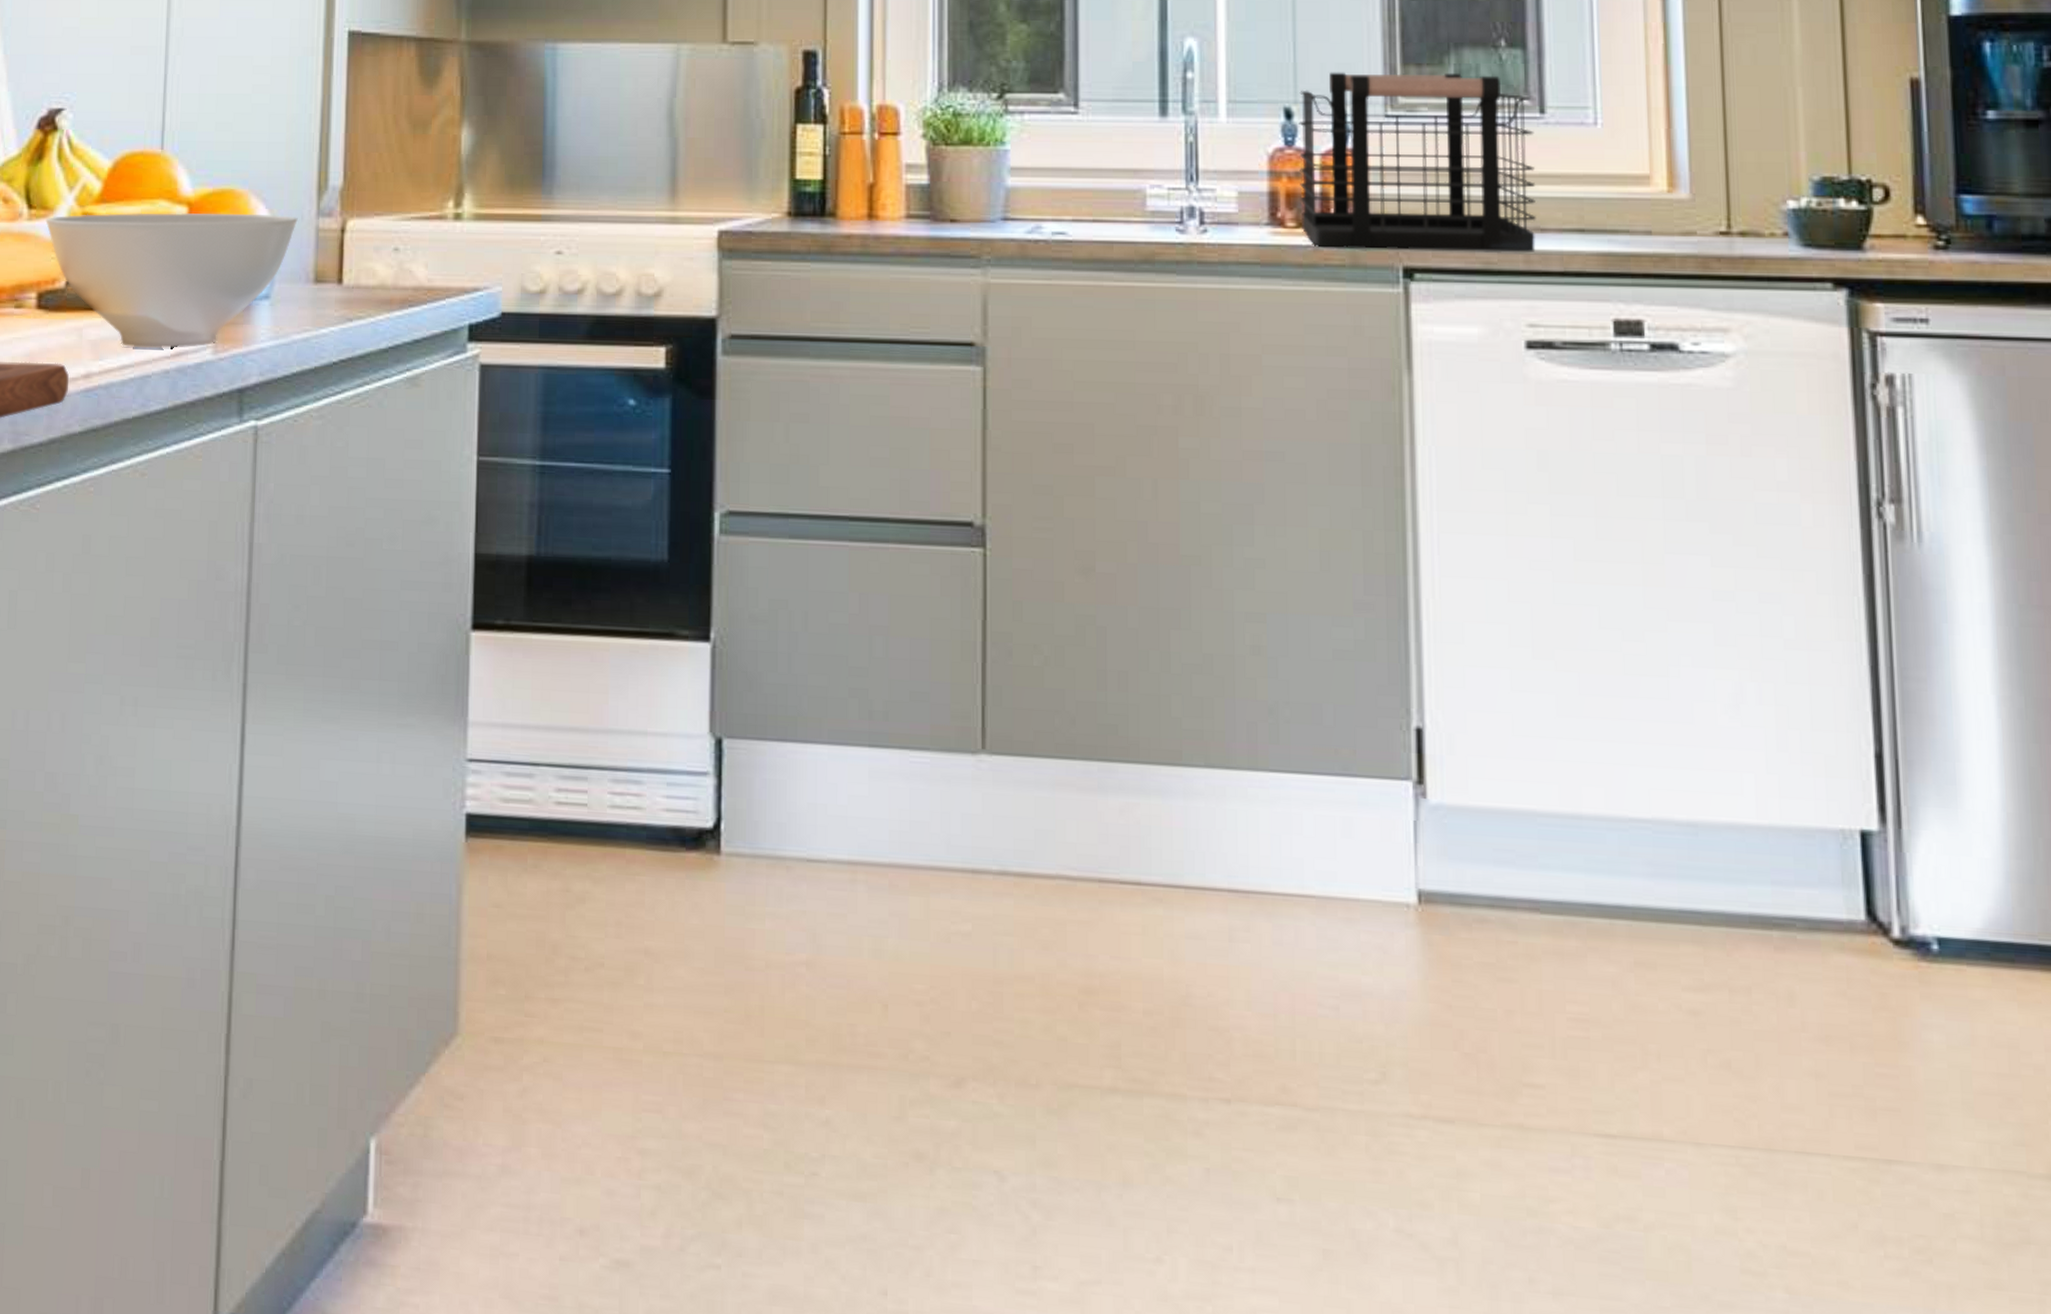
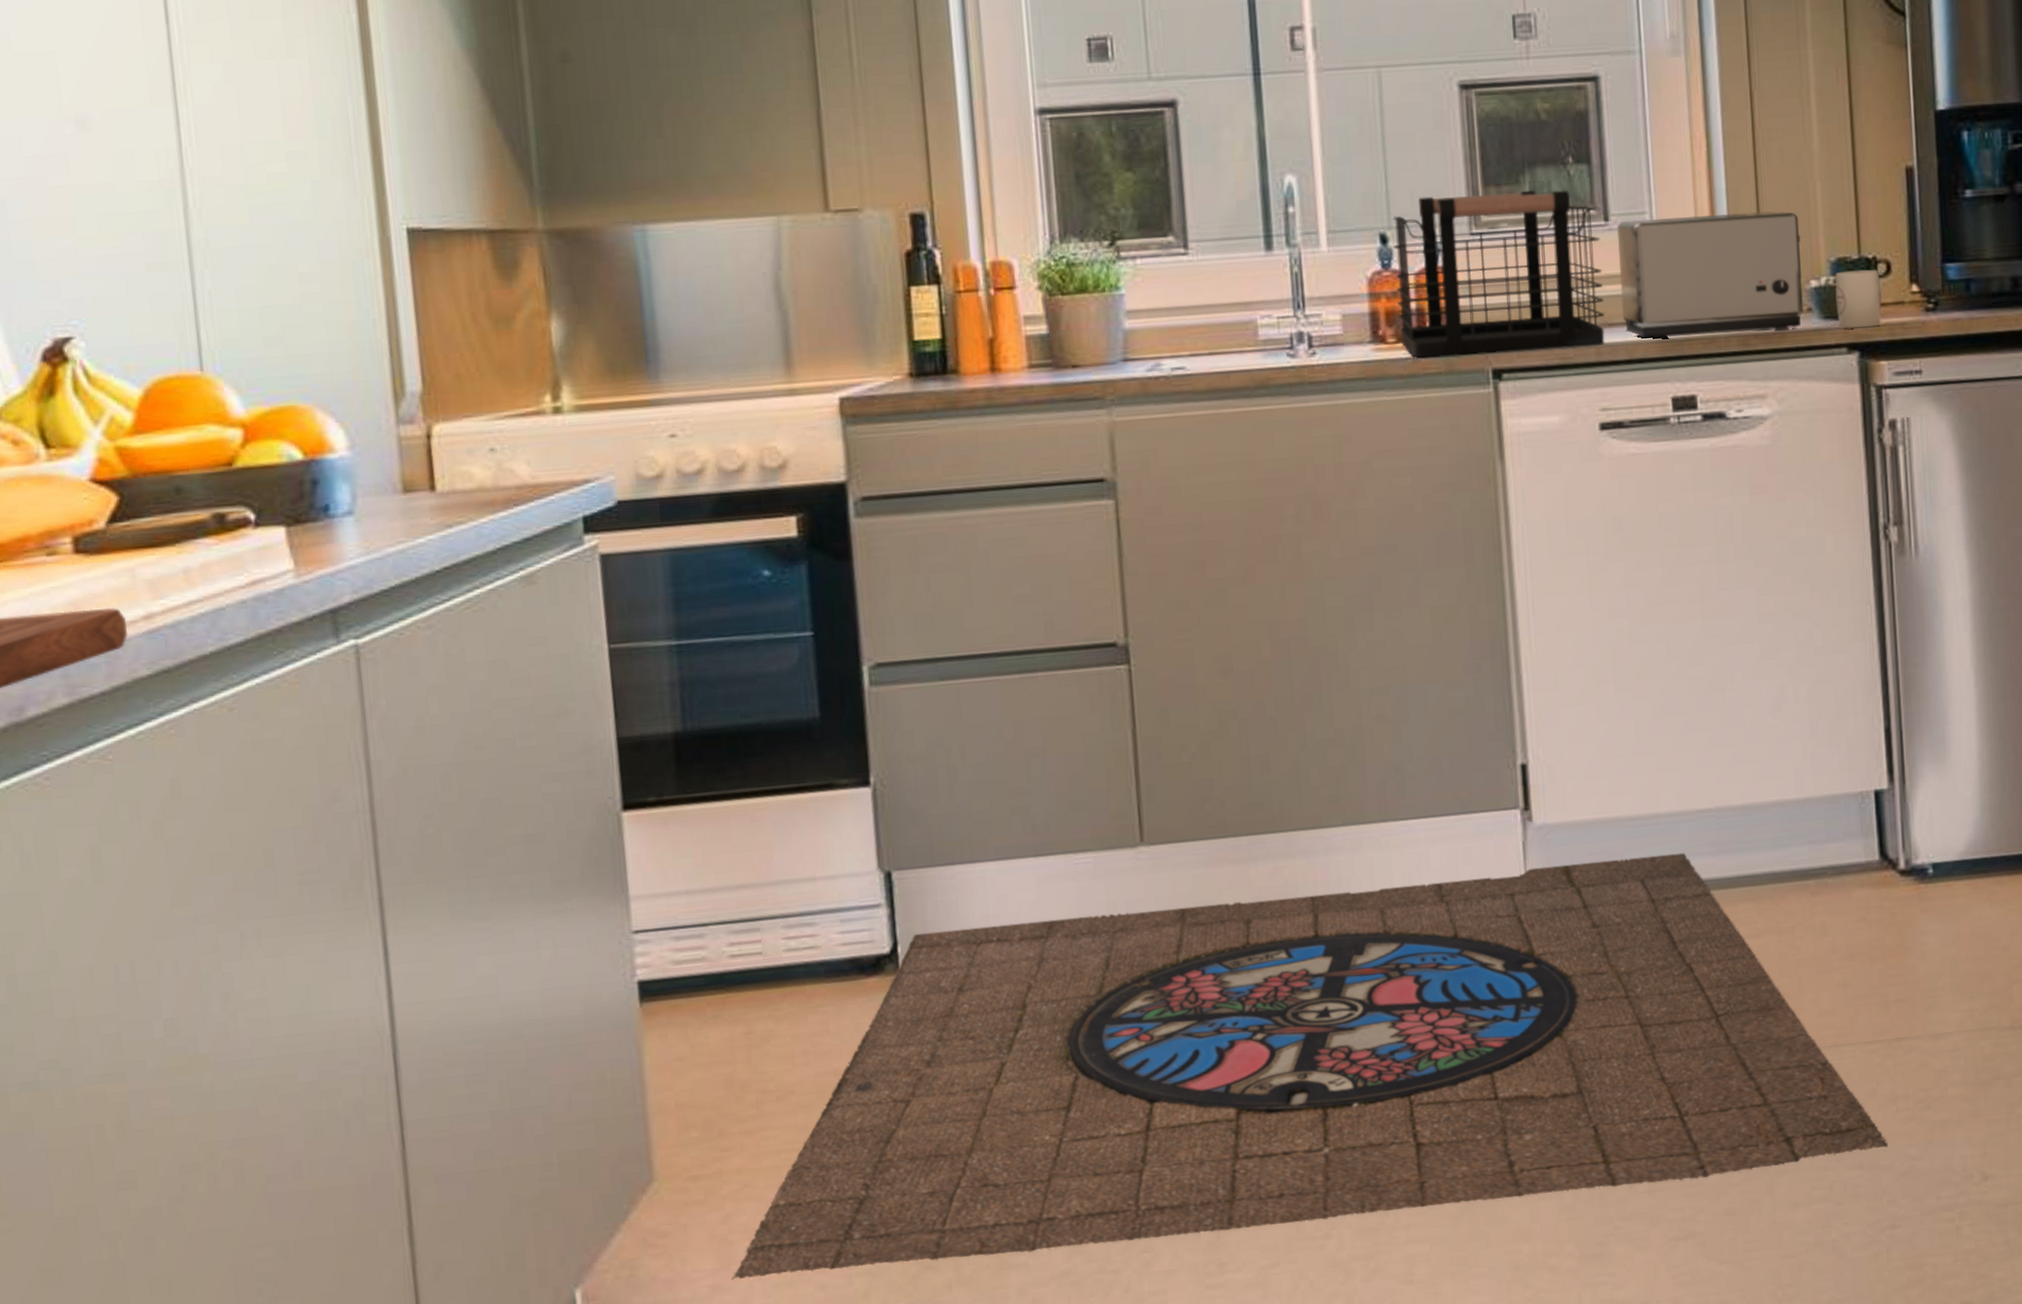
bowl: present [45,212,298,349] -> none [69,426,375,582]
floor mat: none [521,811,1872,1304] -> present [732,852,1888,1280]
toaster: none [1555,114,1779,254] -> present [1617,211,1804,339]
mug: none [1818,193,1878,262] -> present [1835,269,1882,329]

